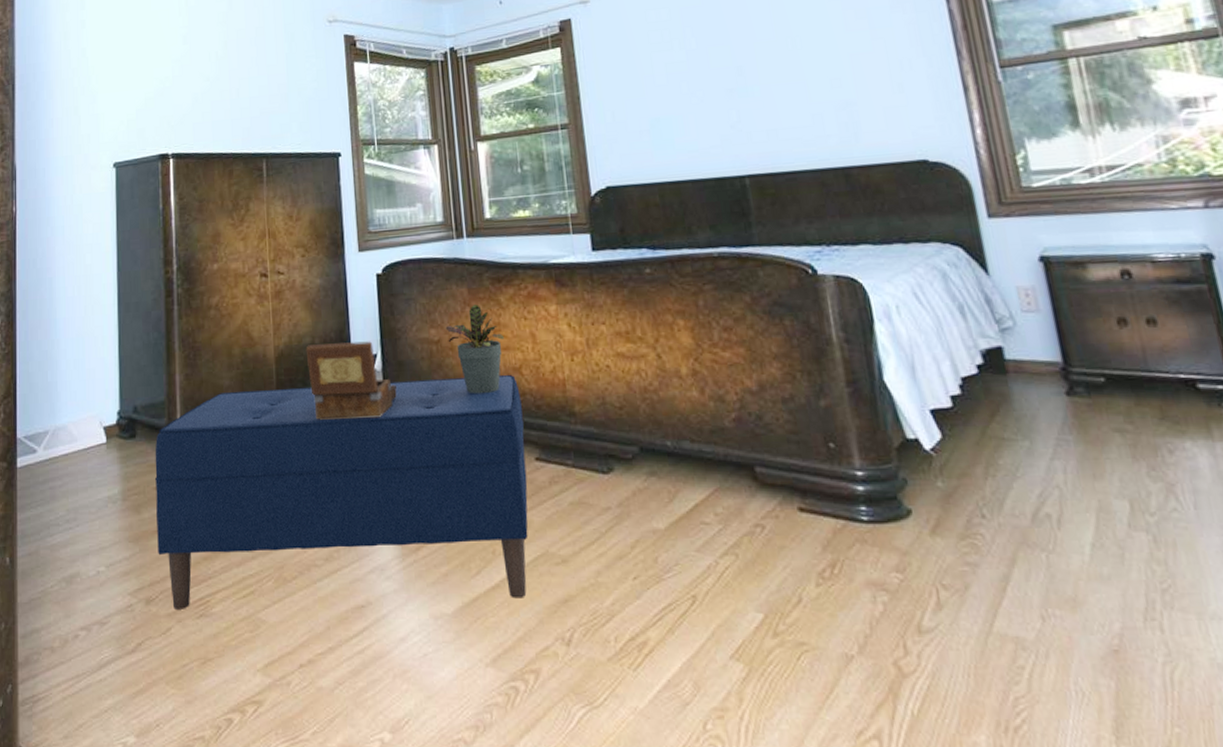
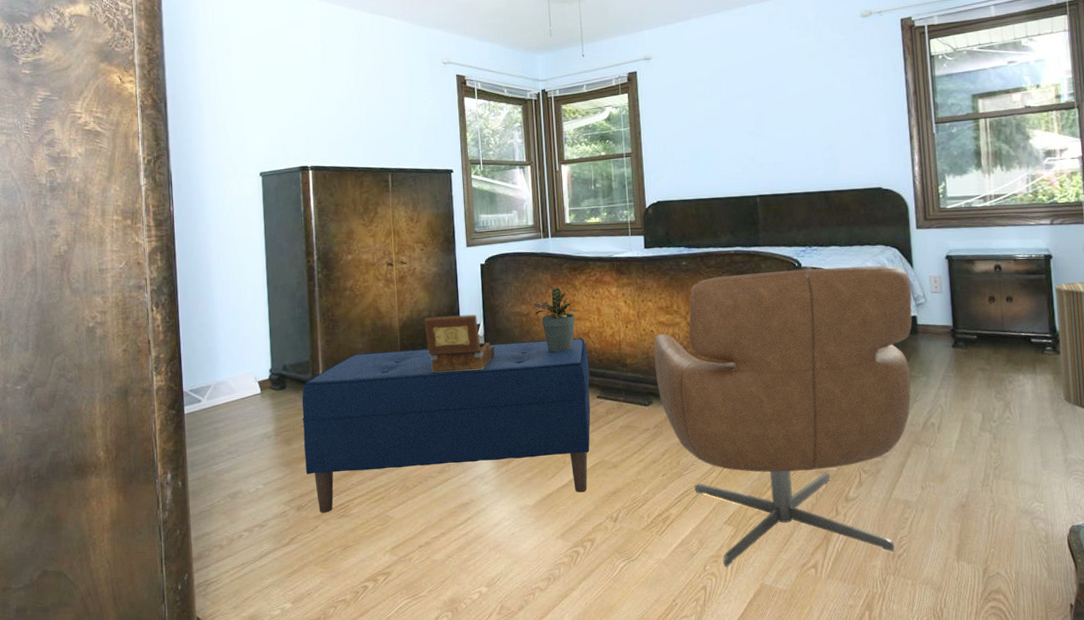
chair: none [612,271,1008,728] -> present [654,265,912,567]

